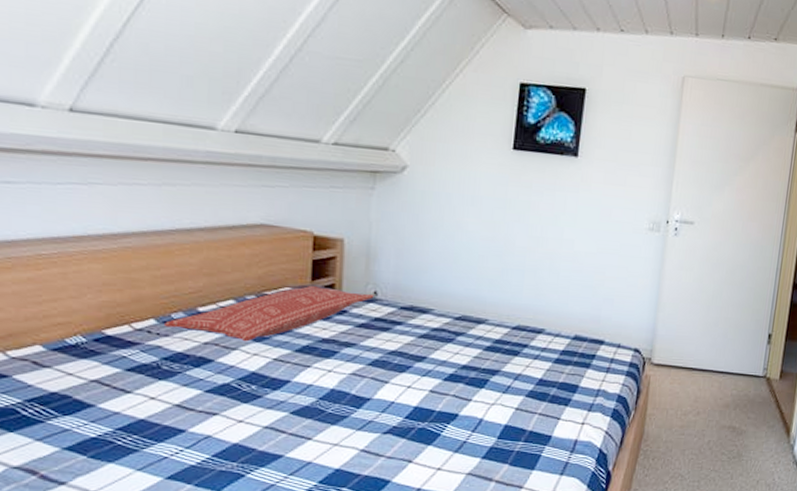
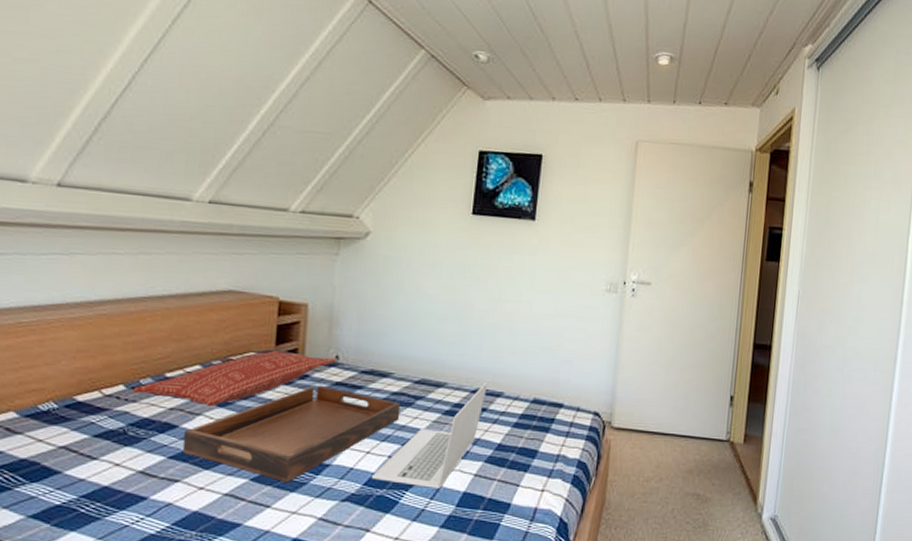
serving tray: none [219,322,442,417] -> present [182,386,401,483]
laptop: none [412,318,529,423] -> present [371,381,488,490]

